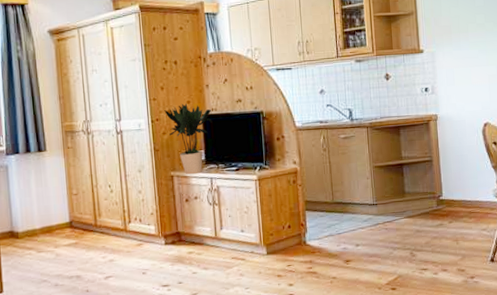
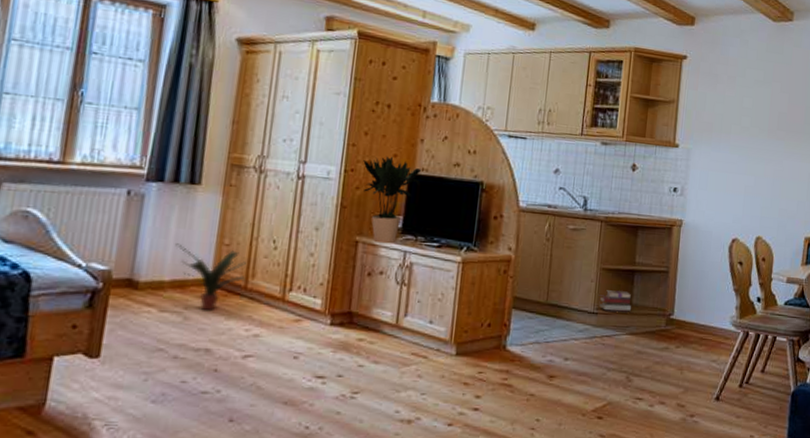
potted plant: none [38,198,94,248] -> present [175,243,246,312]
books: none [375,182,405,201] -> present [598,290,631,312]

